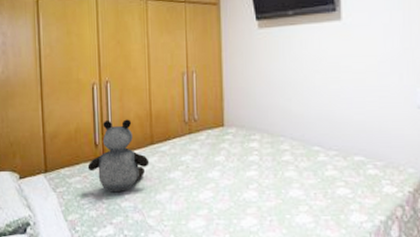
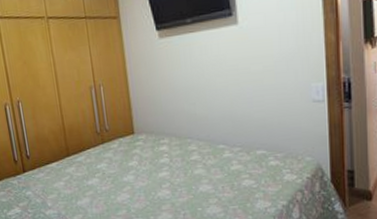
teddy bear: present [87,119,150,191] -> none [10,135,68,202]

